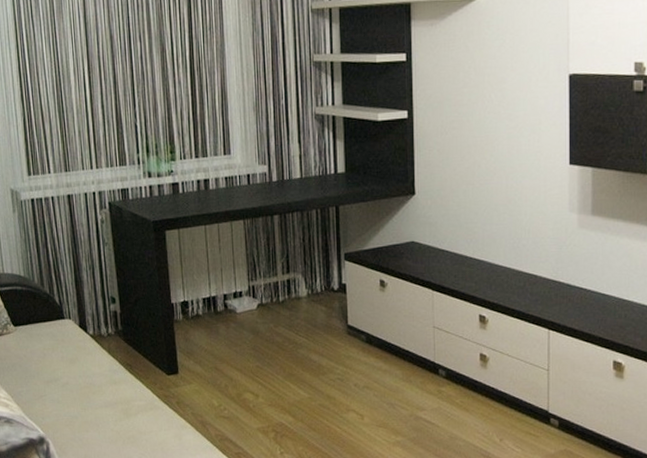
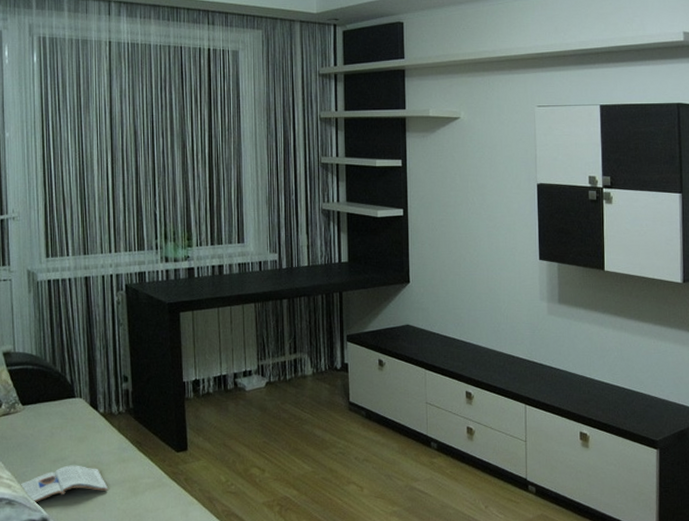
magazine: none [15,386,101,423] -> present [19,465,108,504]

